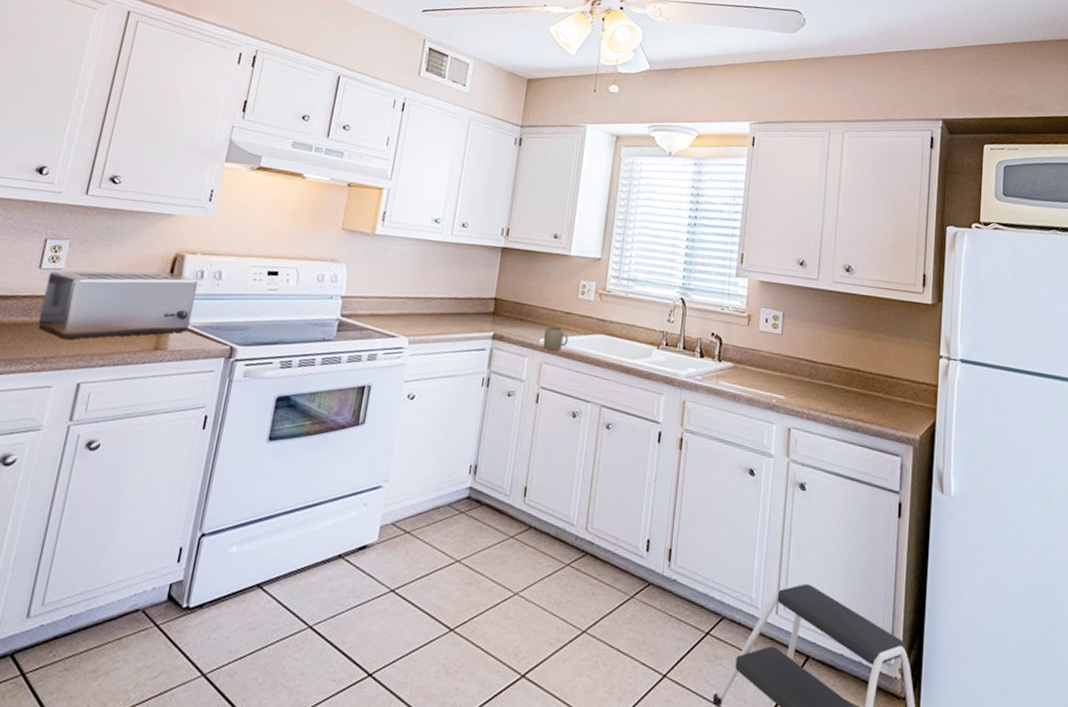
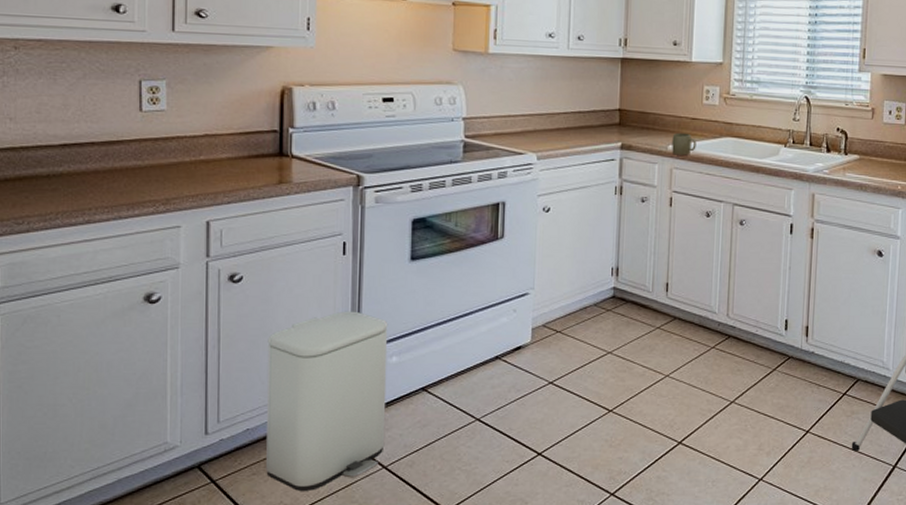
toaster: present [38,270,199,340] -> none [151,105,312,181]
pedal bin: none [79,490,235,696] -> present [265,311,388,491]

